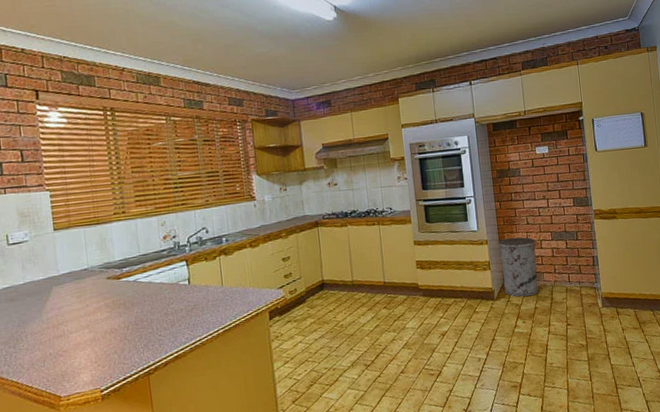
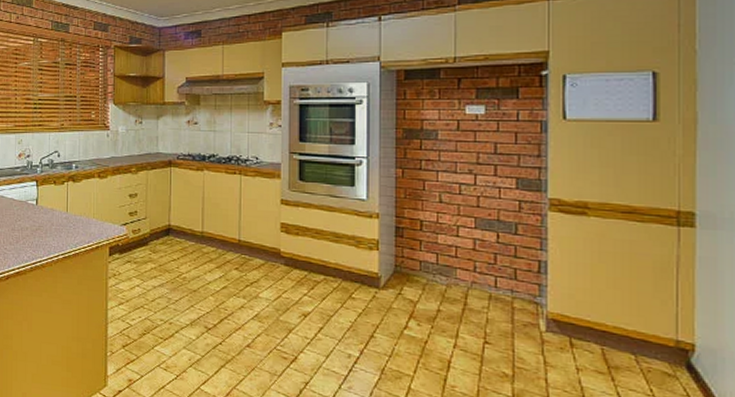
trash can: present [498,237,538,297] -> none [393,215,449,294]

